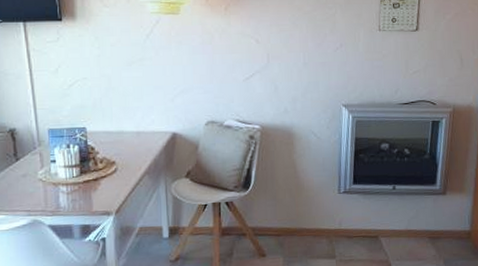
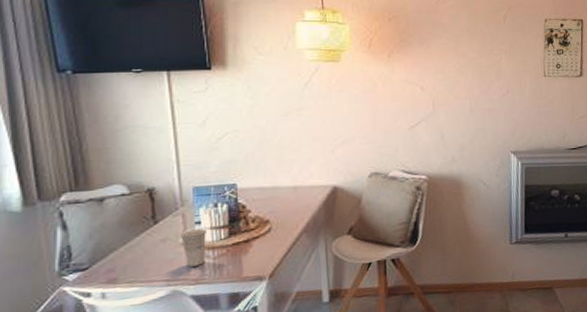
cup: none [37,167,62,200] -> present [179,229,207,267]

